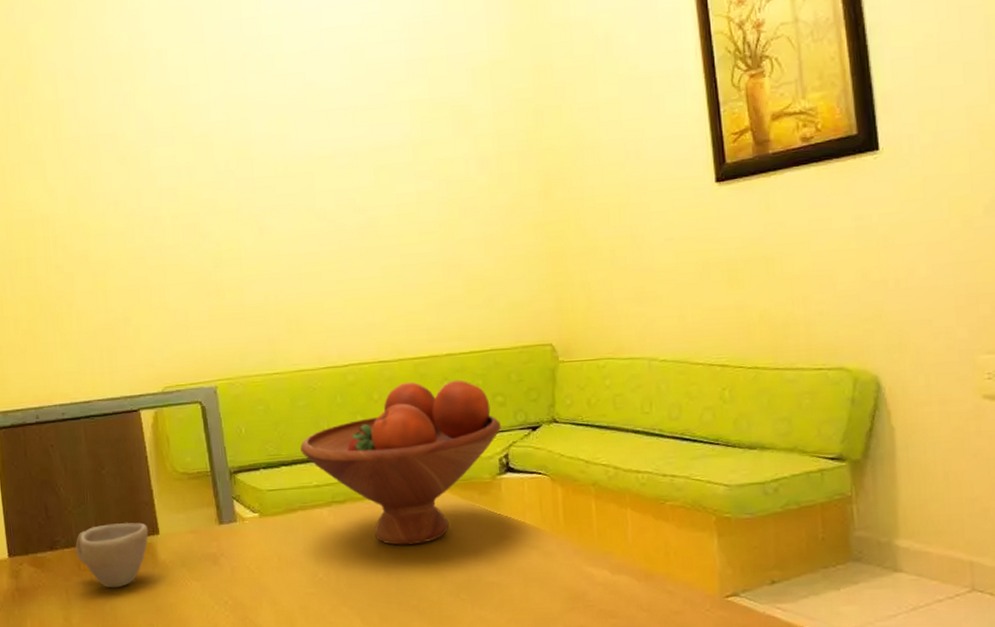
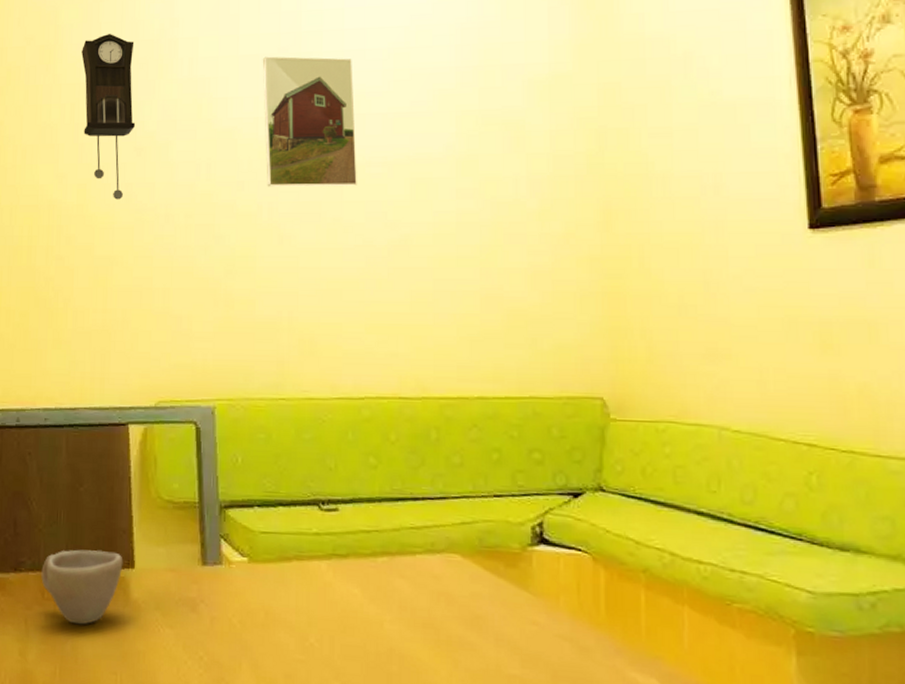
pendulum clock: none [56,50,116,208] -> present [81,34,136,200]
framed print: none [228,59,326,184] -> present [262,56,357,187]
fruit bowl: present [300,380,501,546] -> none [302,424,536,618]

